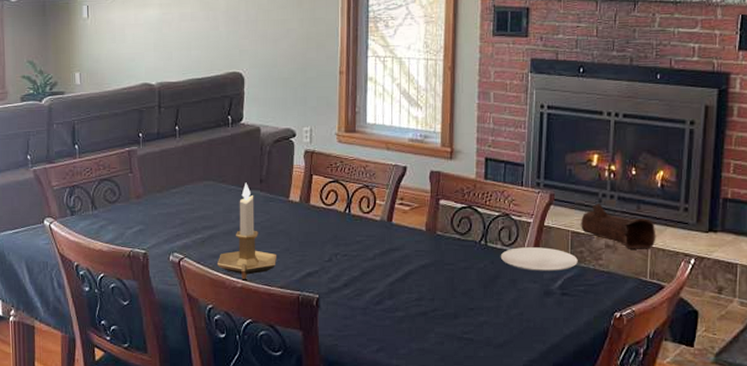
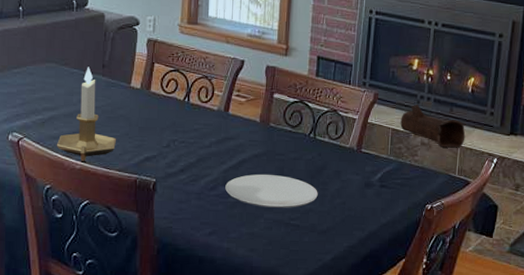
plate: none [392,285,492,321] -> present [225,174,318,208]
plate: present [500,247,578,272] -> none [327,141,396,165]

